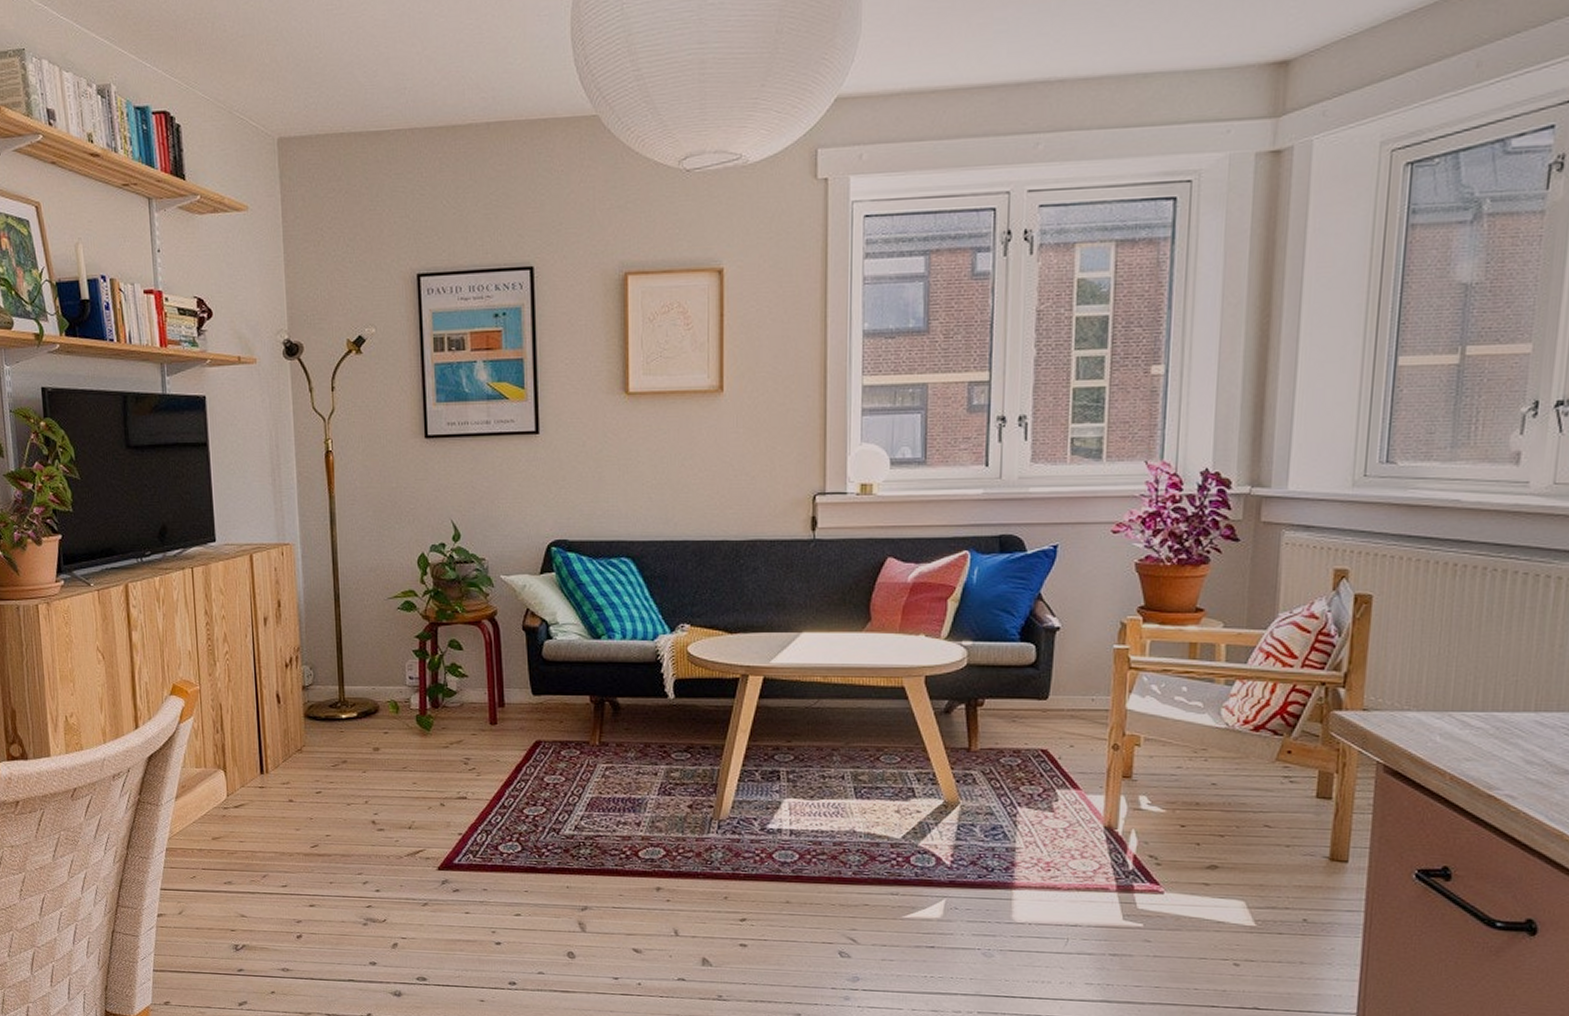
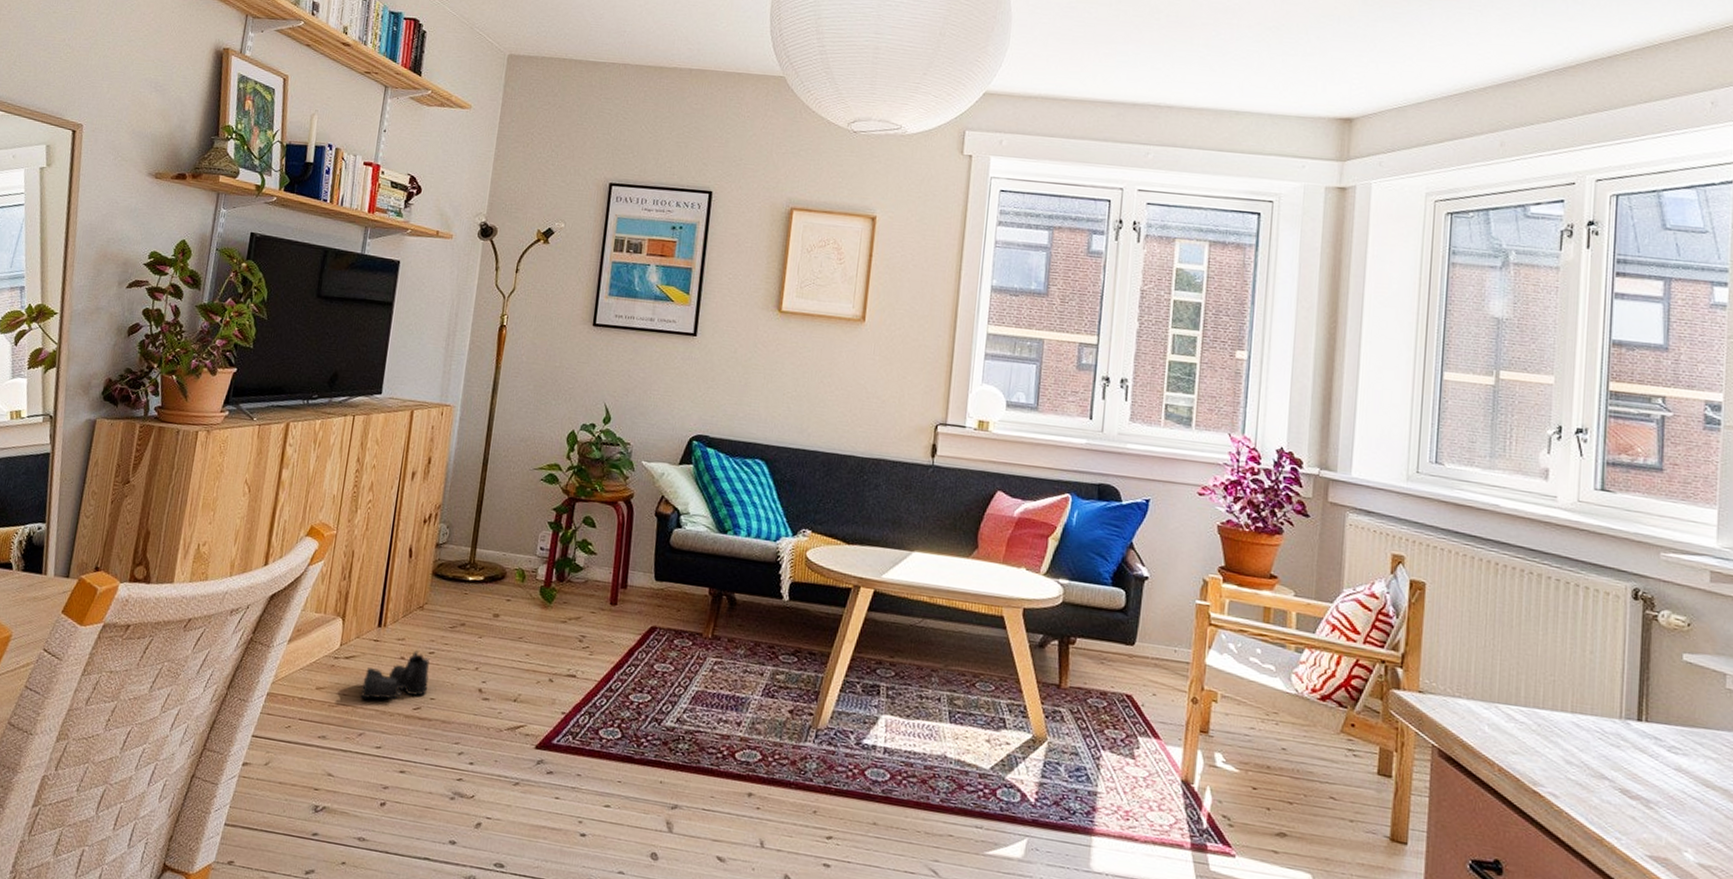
boots: none [256,792,322,843] -> present [361,650,430,700]

